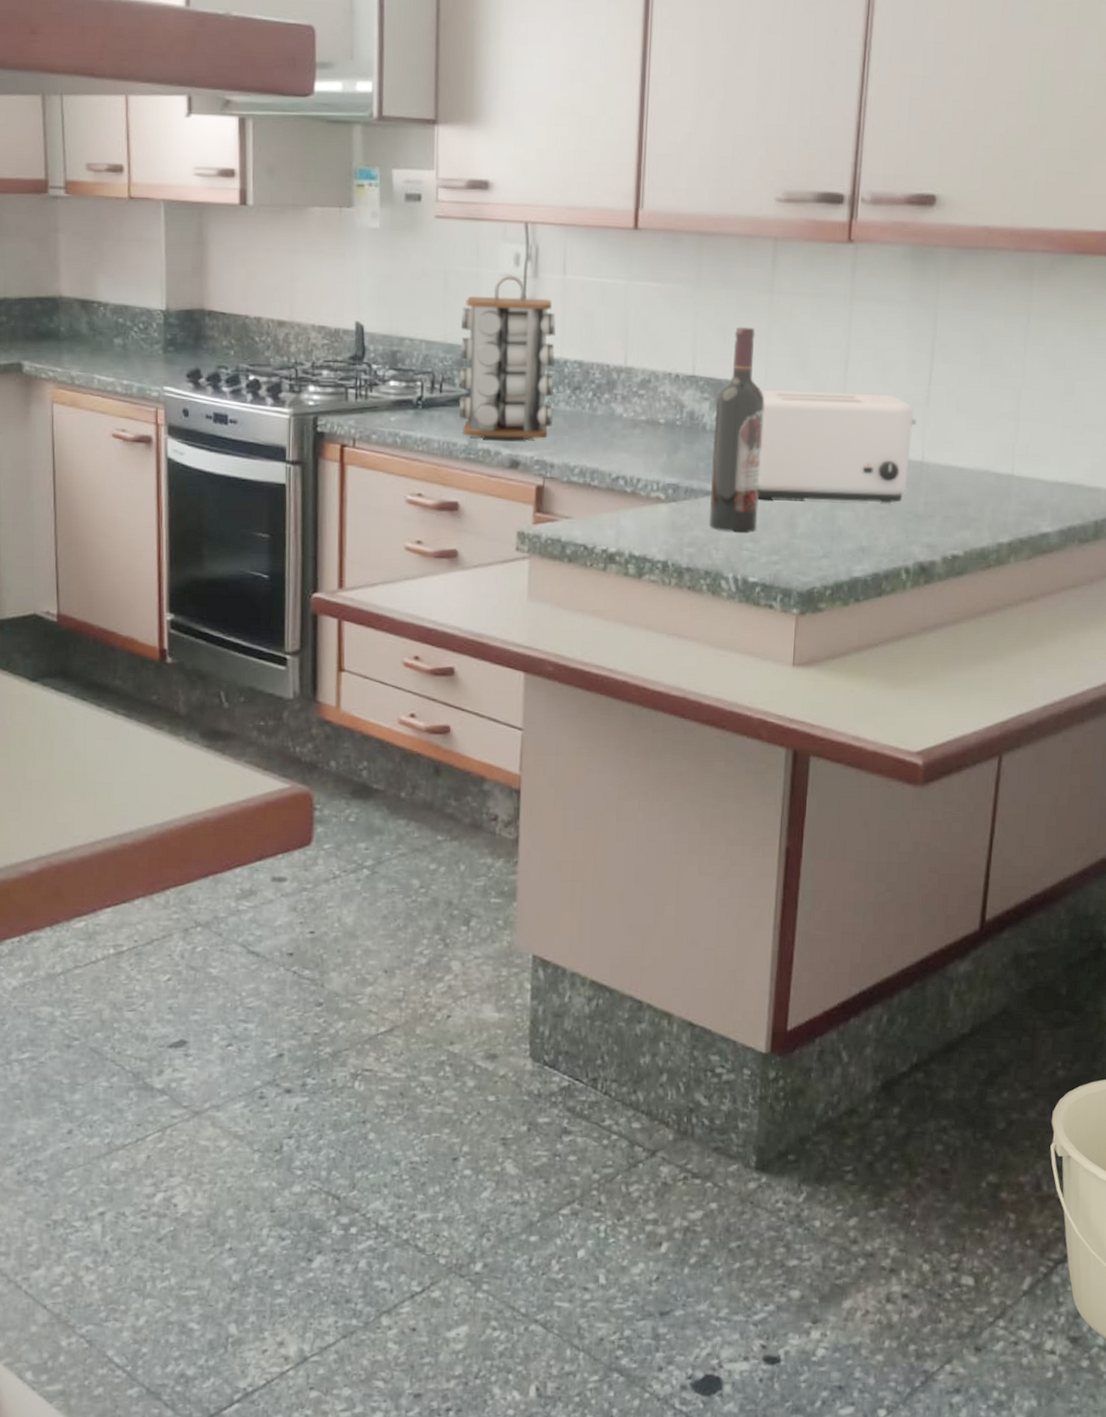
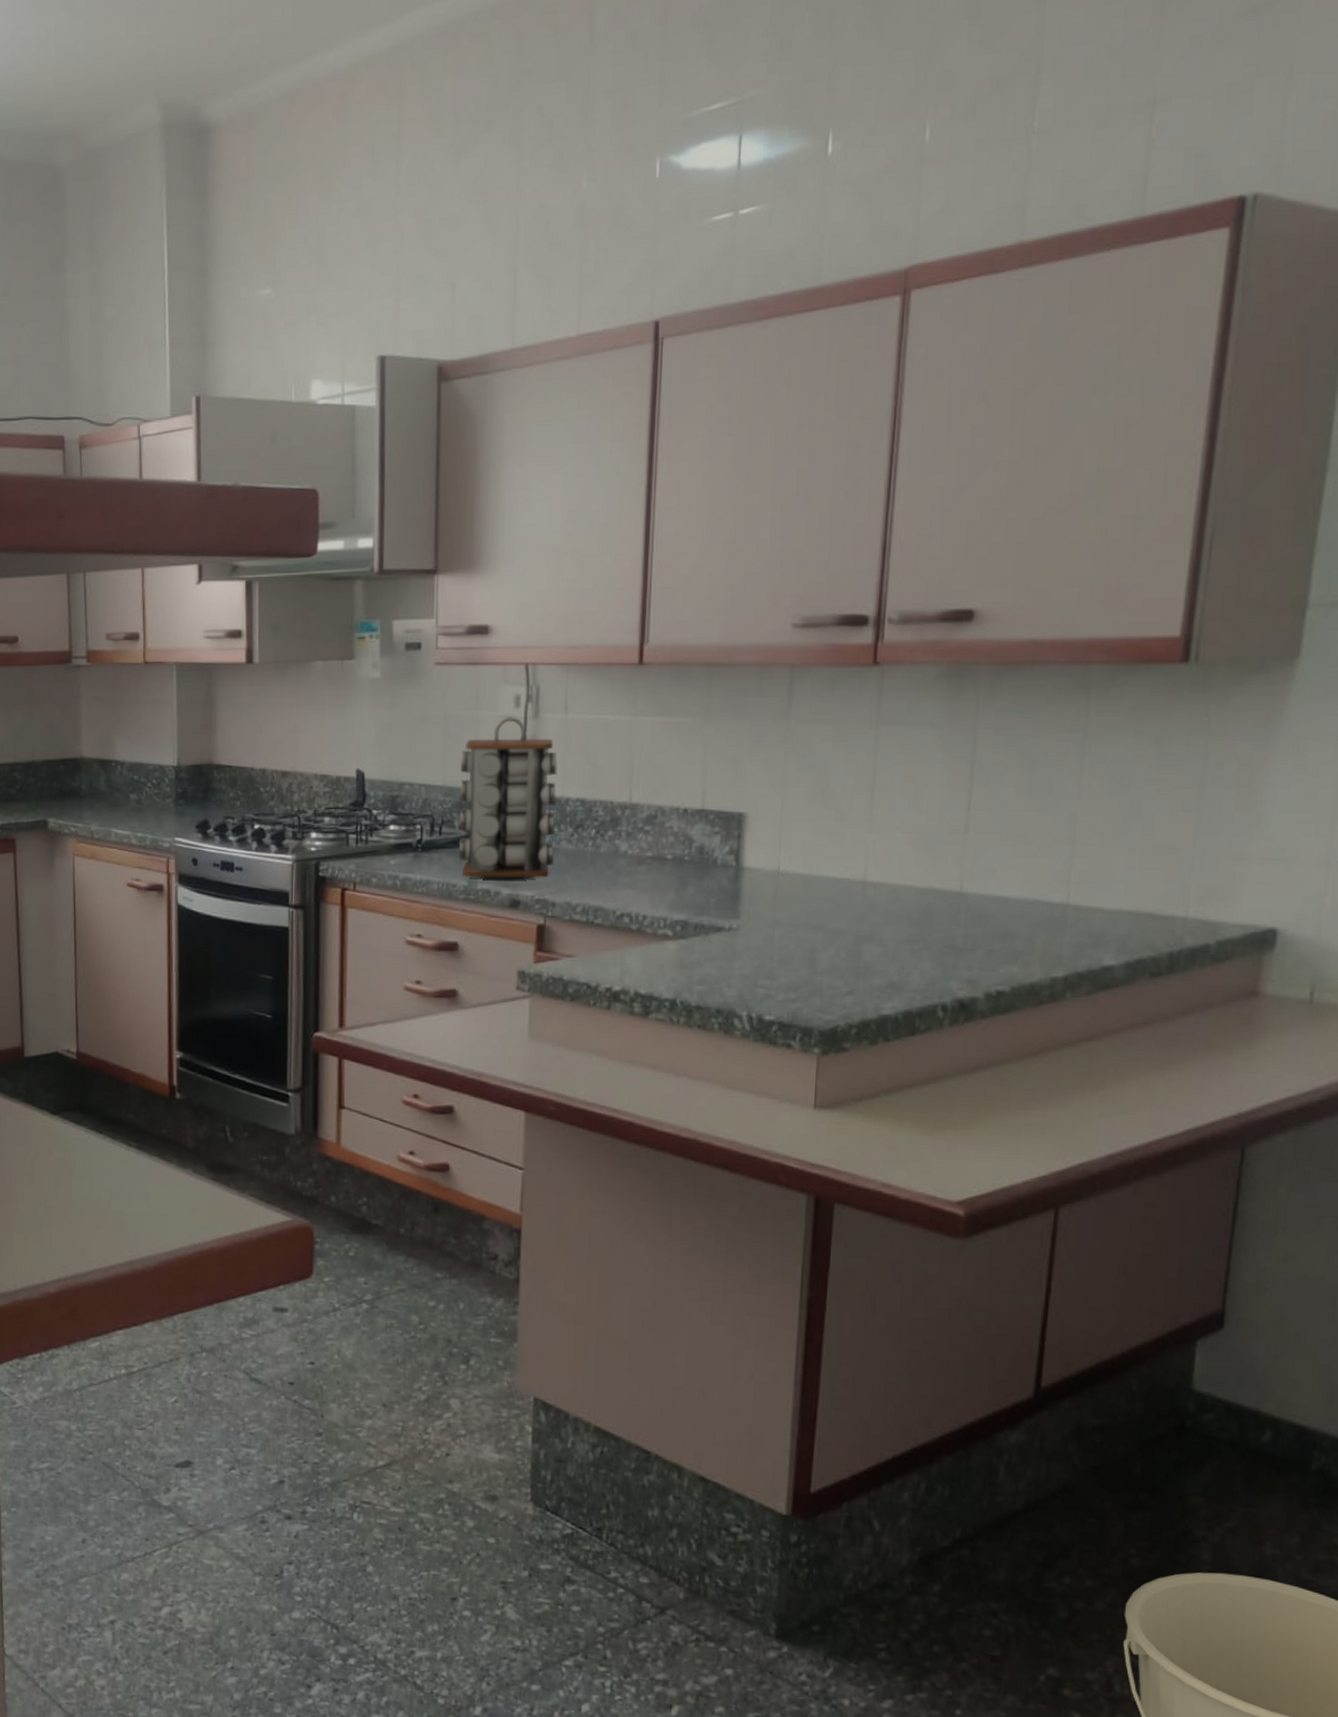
wine bottle: present [708,326,765,532] -> none [720,757,781,969]
toaster: present [757,389,916,504] -> none [774,821,953,937]

